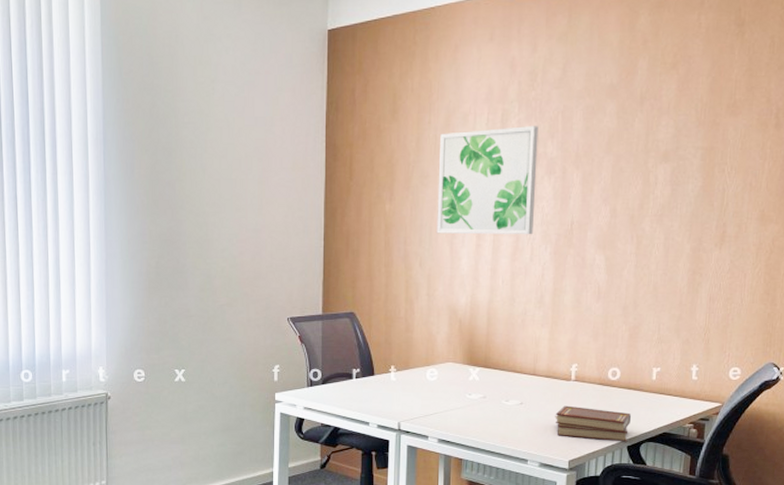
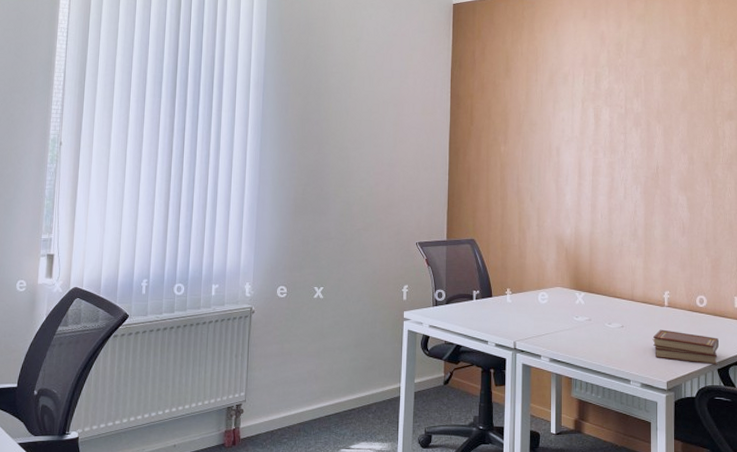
wall art: present [436,126,539,235] -> none [544,86,626,177]

